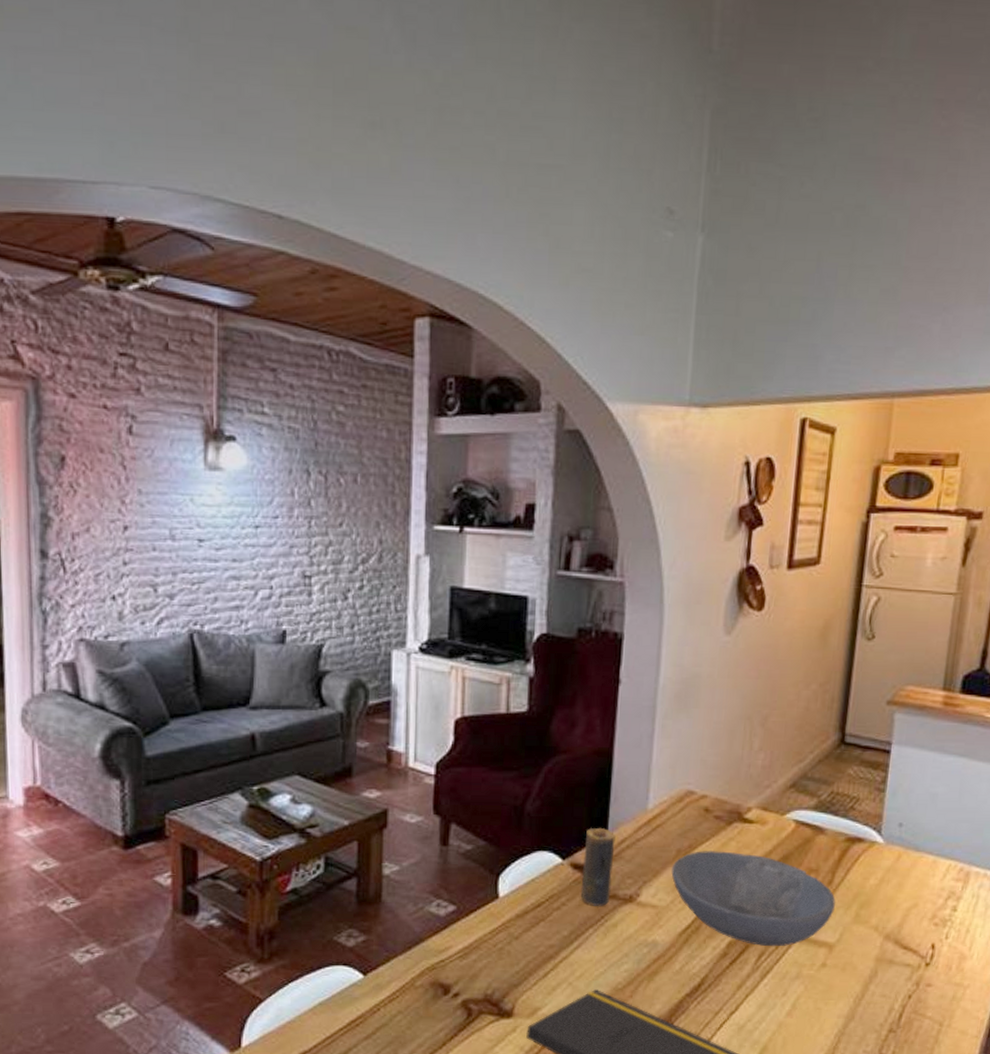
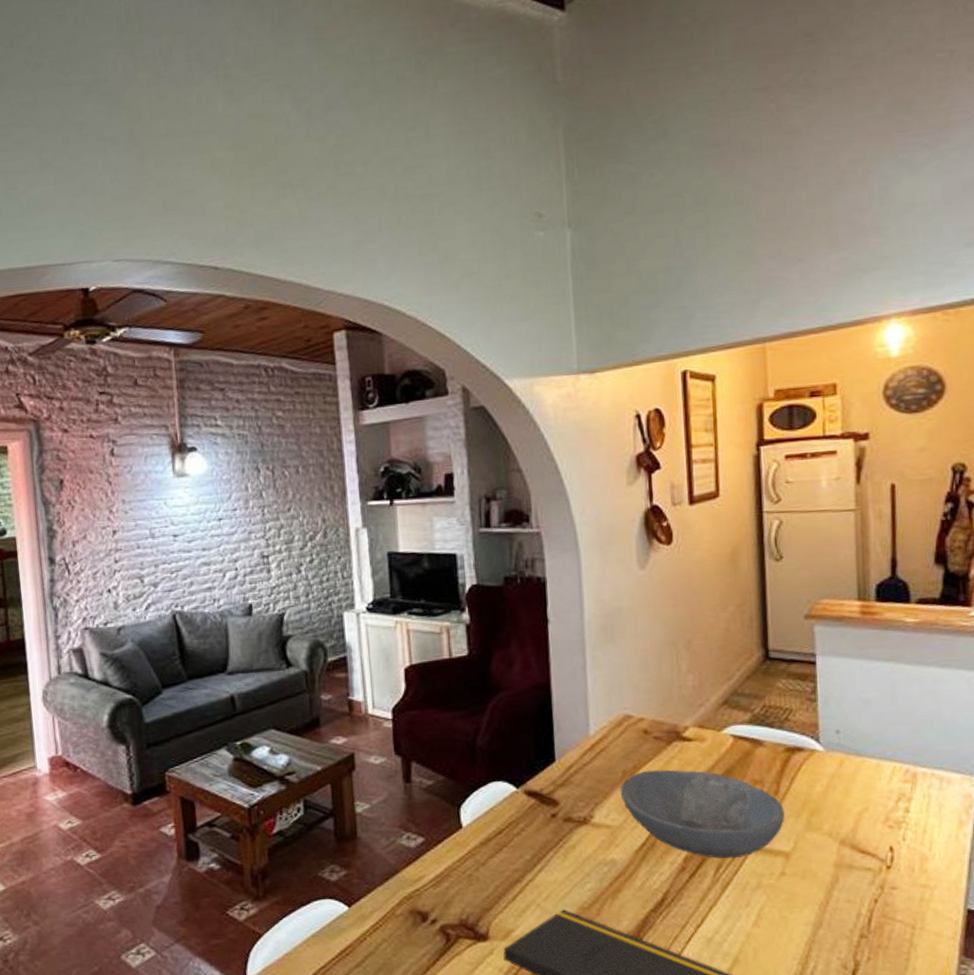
candle: present [580,827,616,906] -> none [535,755,566,830]

